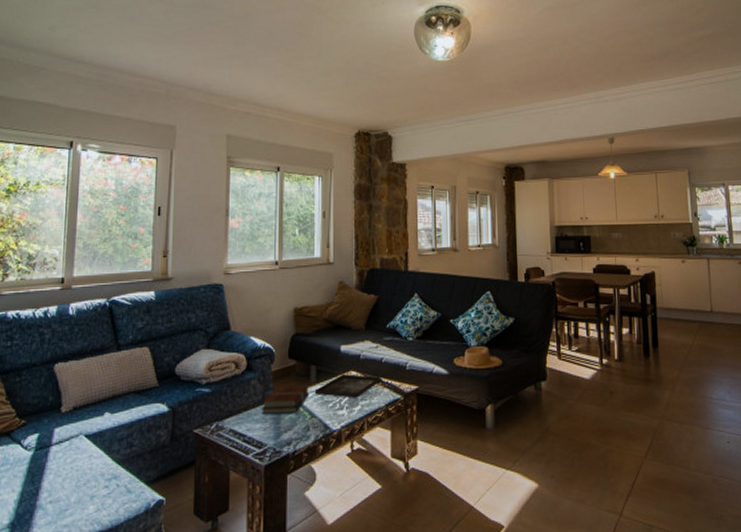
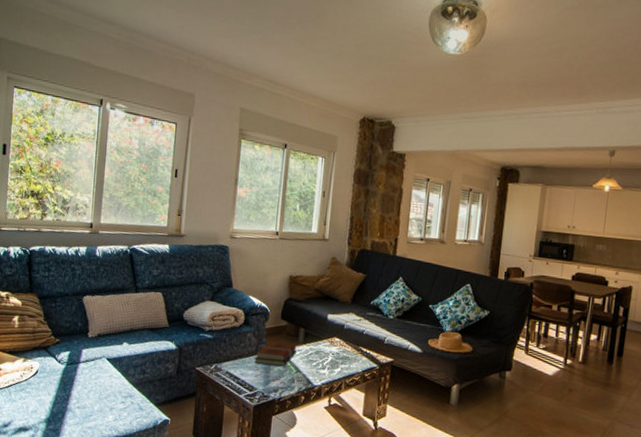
decorative tray: present [314,374,381,400] -> none [301,339,361,363]

